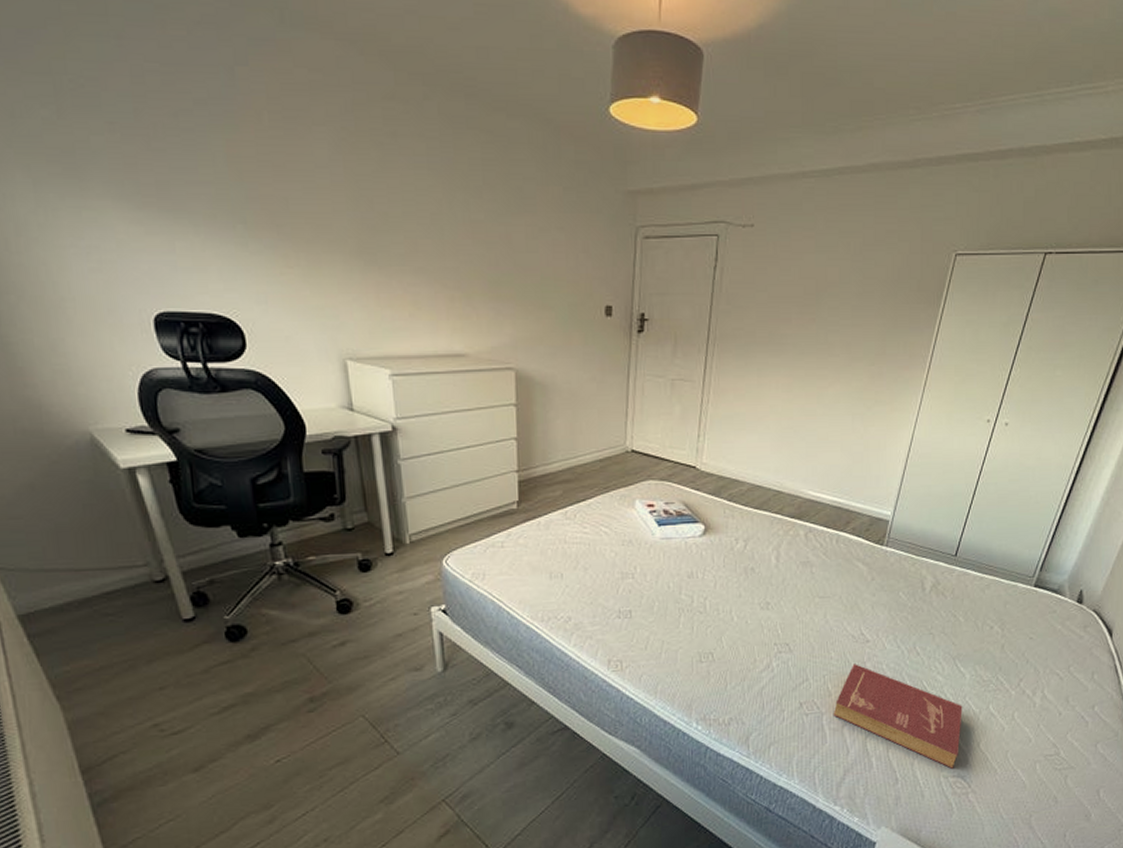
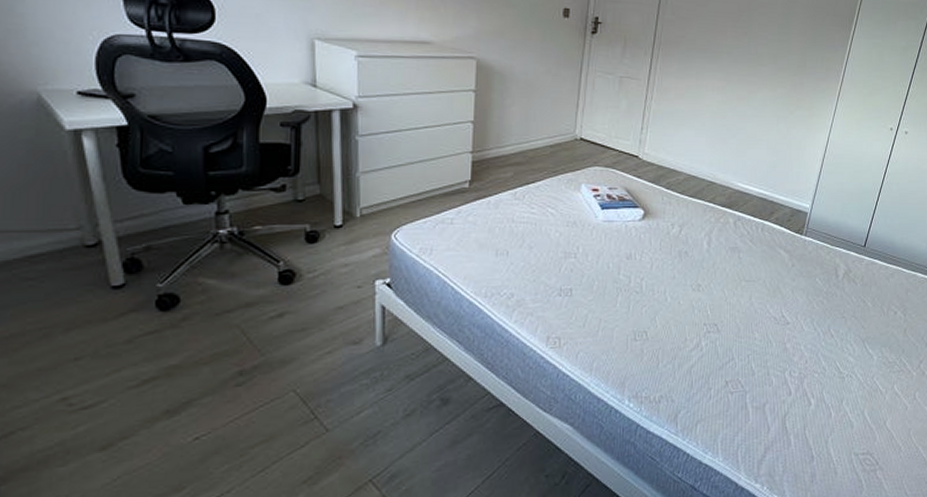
book: present [833,664,963,769] -> none [755,344,871,446]

